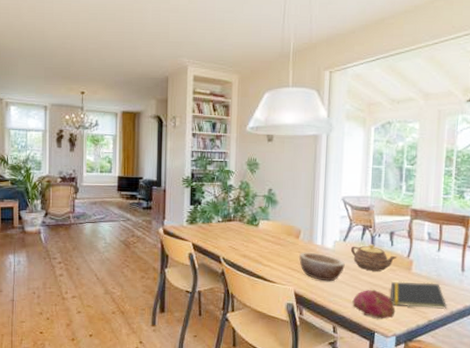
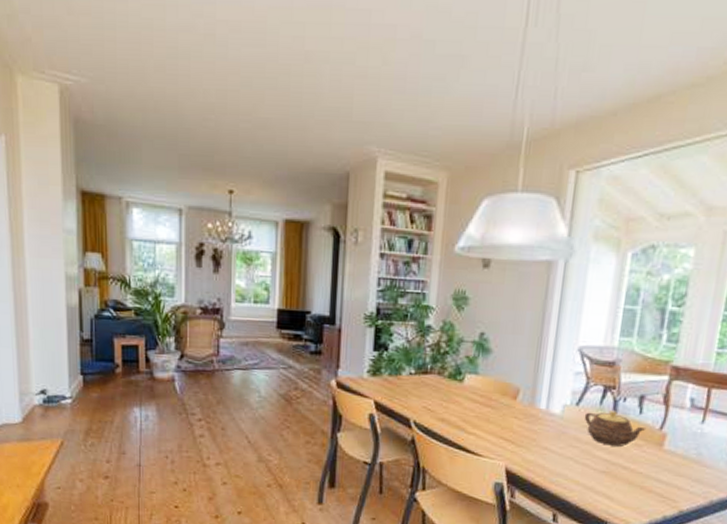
bowl: present [298,252,345,282] -> none [514,417,576,457]
fruit: present [352,289,396,319] -> none [580,469,638,508]
notepad: present [390,281,447,309] -> none [632,460,706,498]

